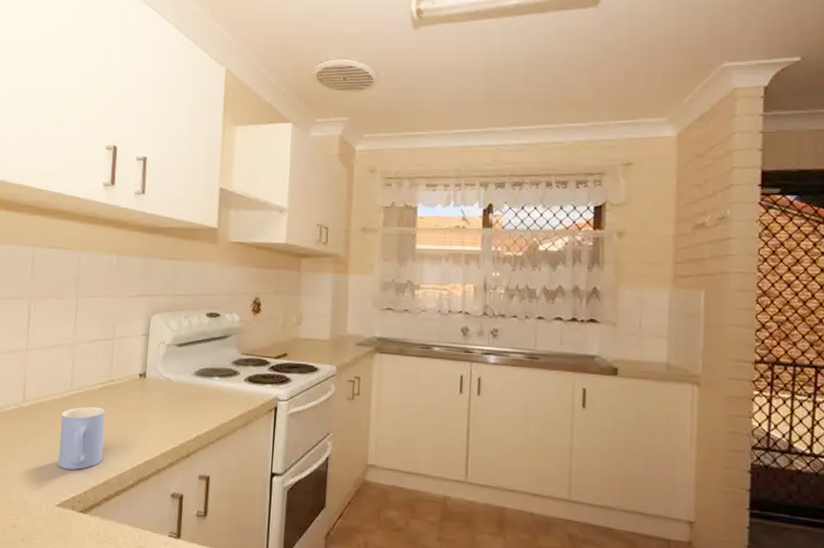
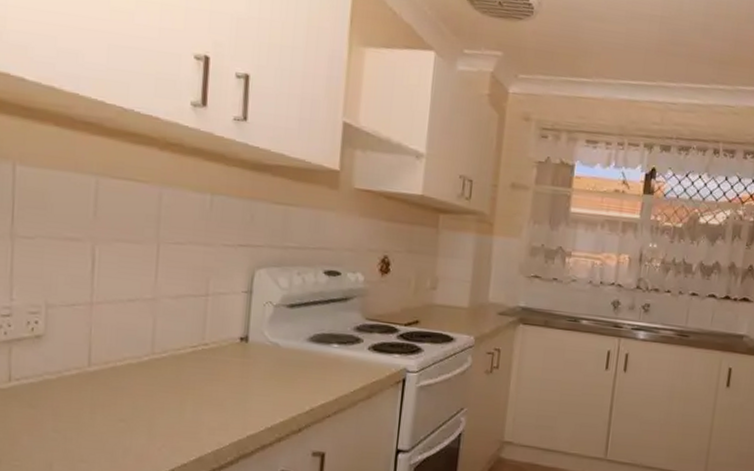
mug: present [58,406,106,470] -> none [137,373,197,445]

